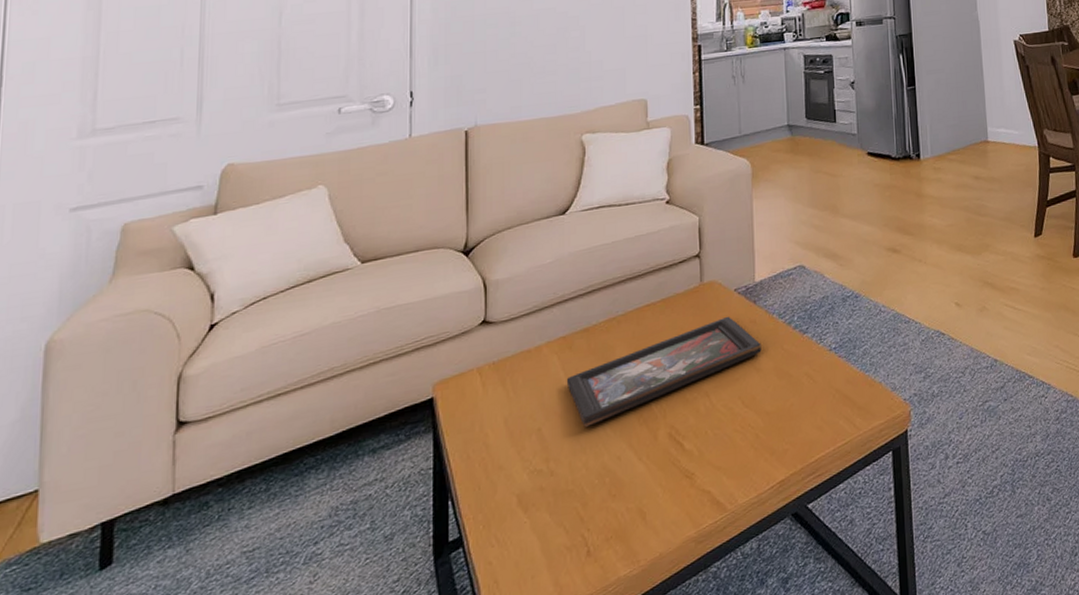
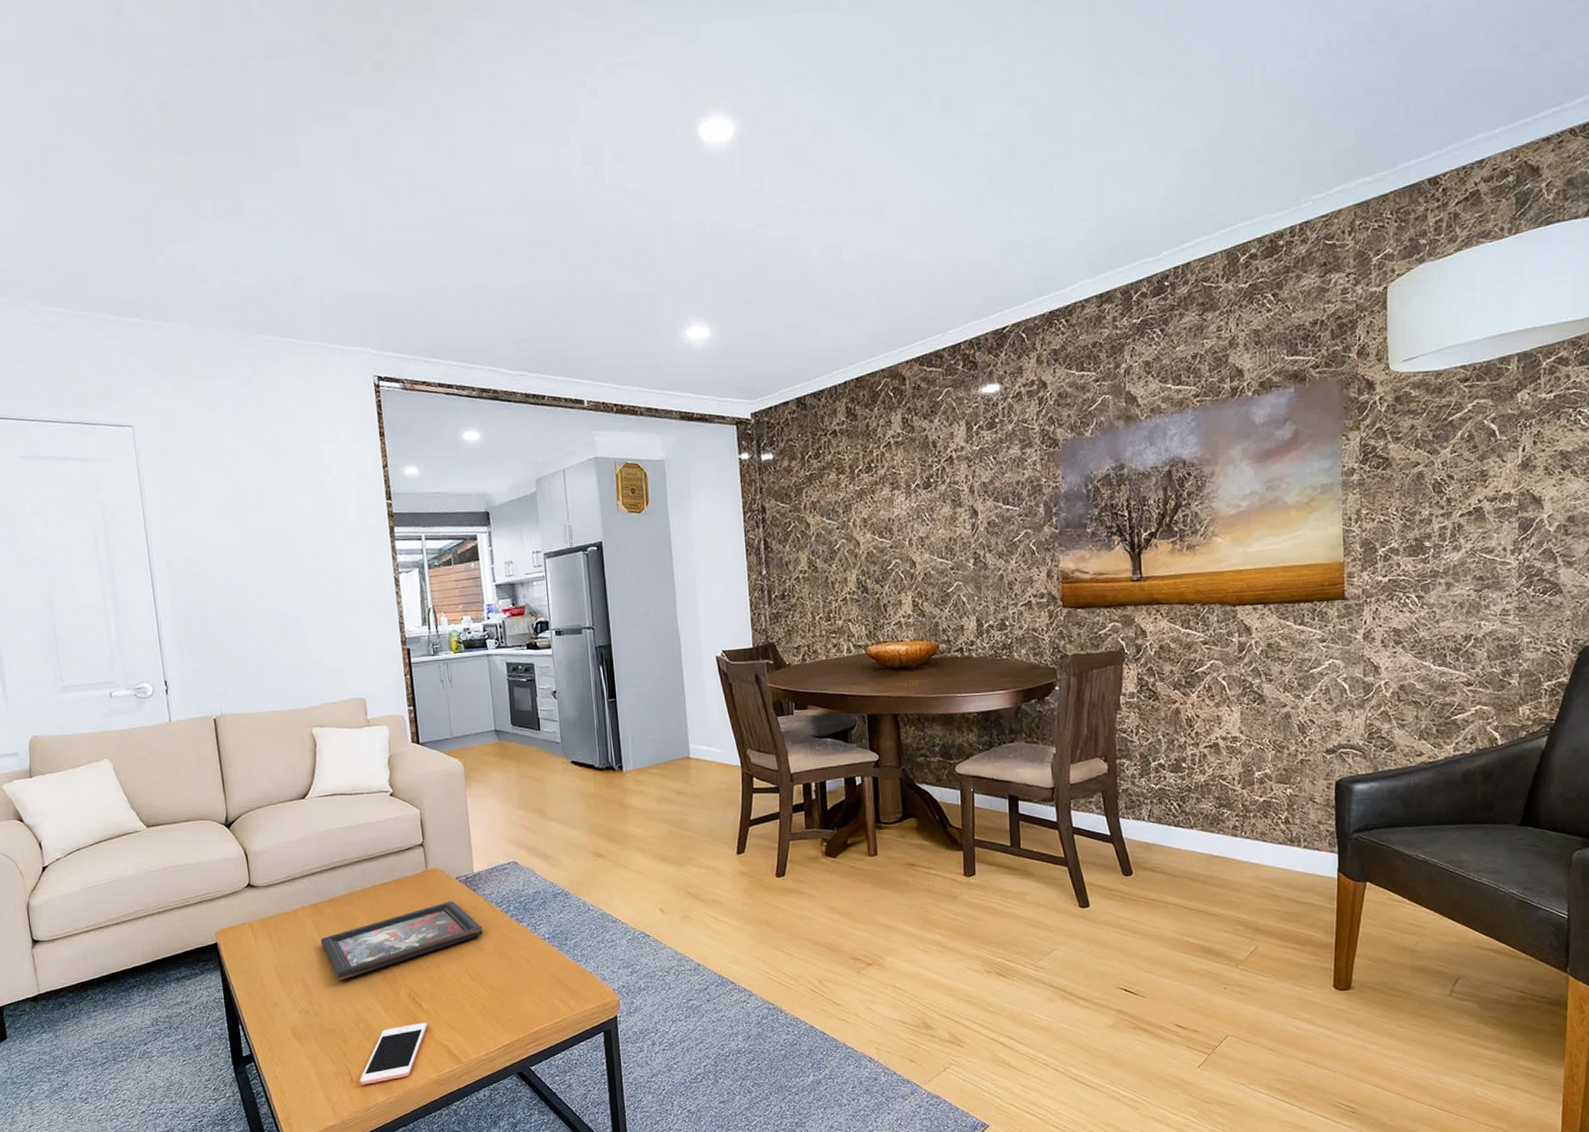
cell phone: none [599,466,688,558] -> present [360,1022,427,1085]

